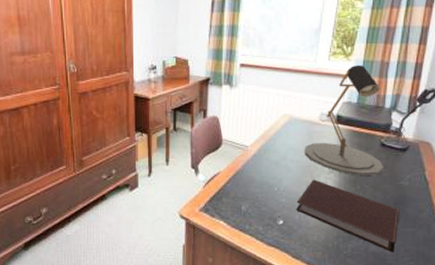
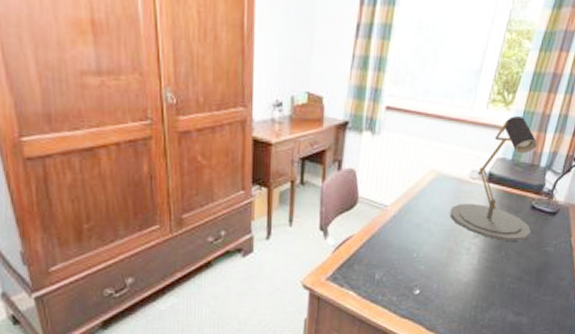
notebook: present [296,179,400,253] -> none [435,244,542,322]

